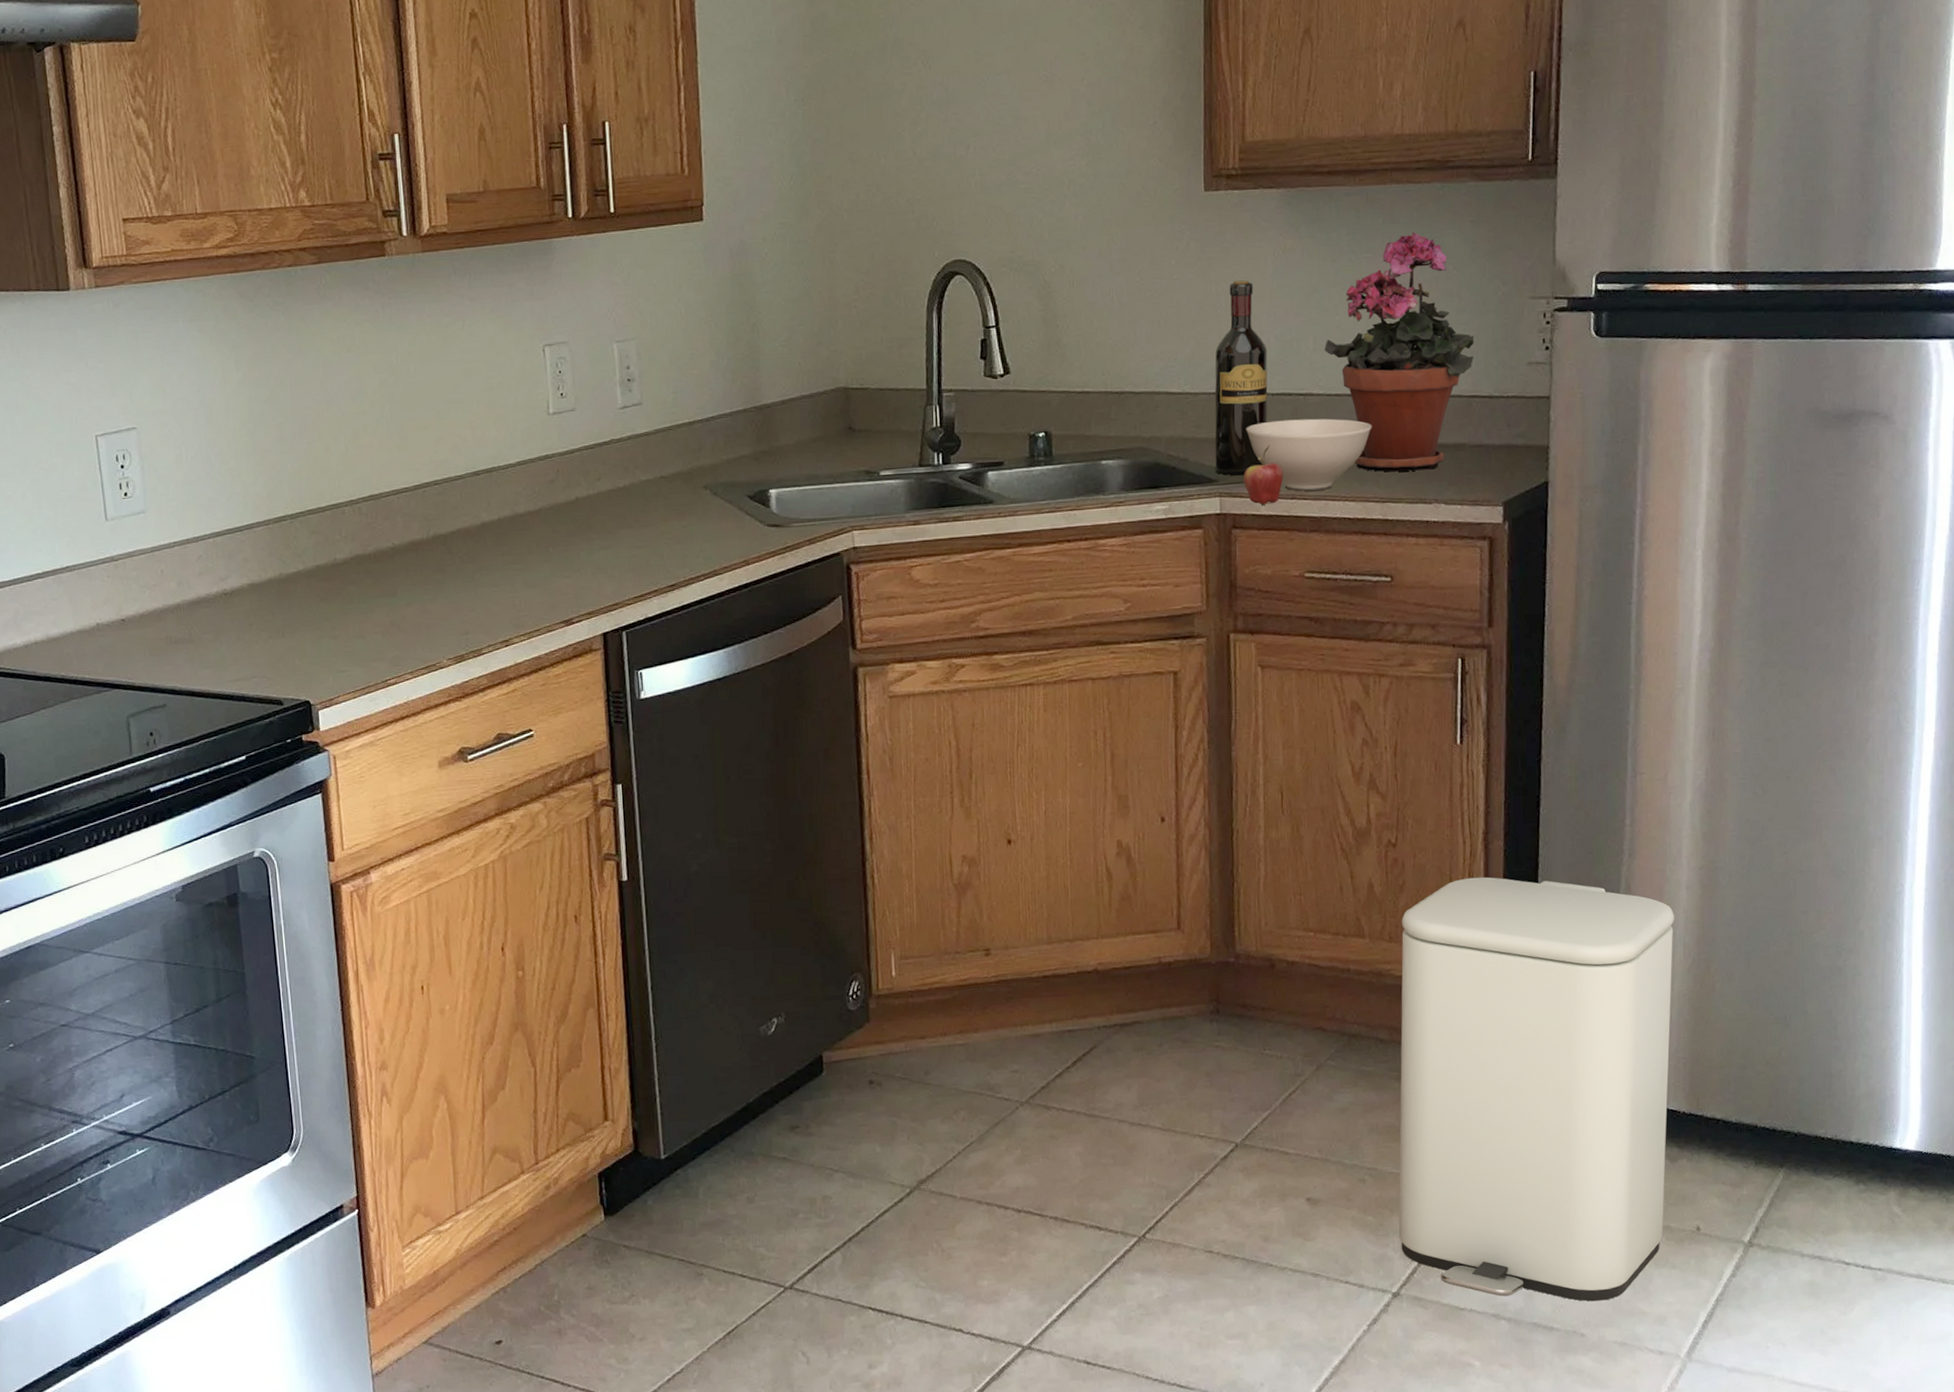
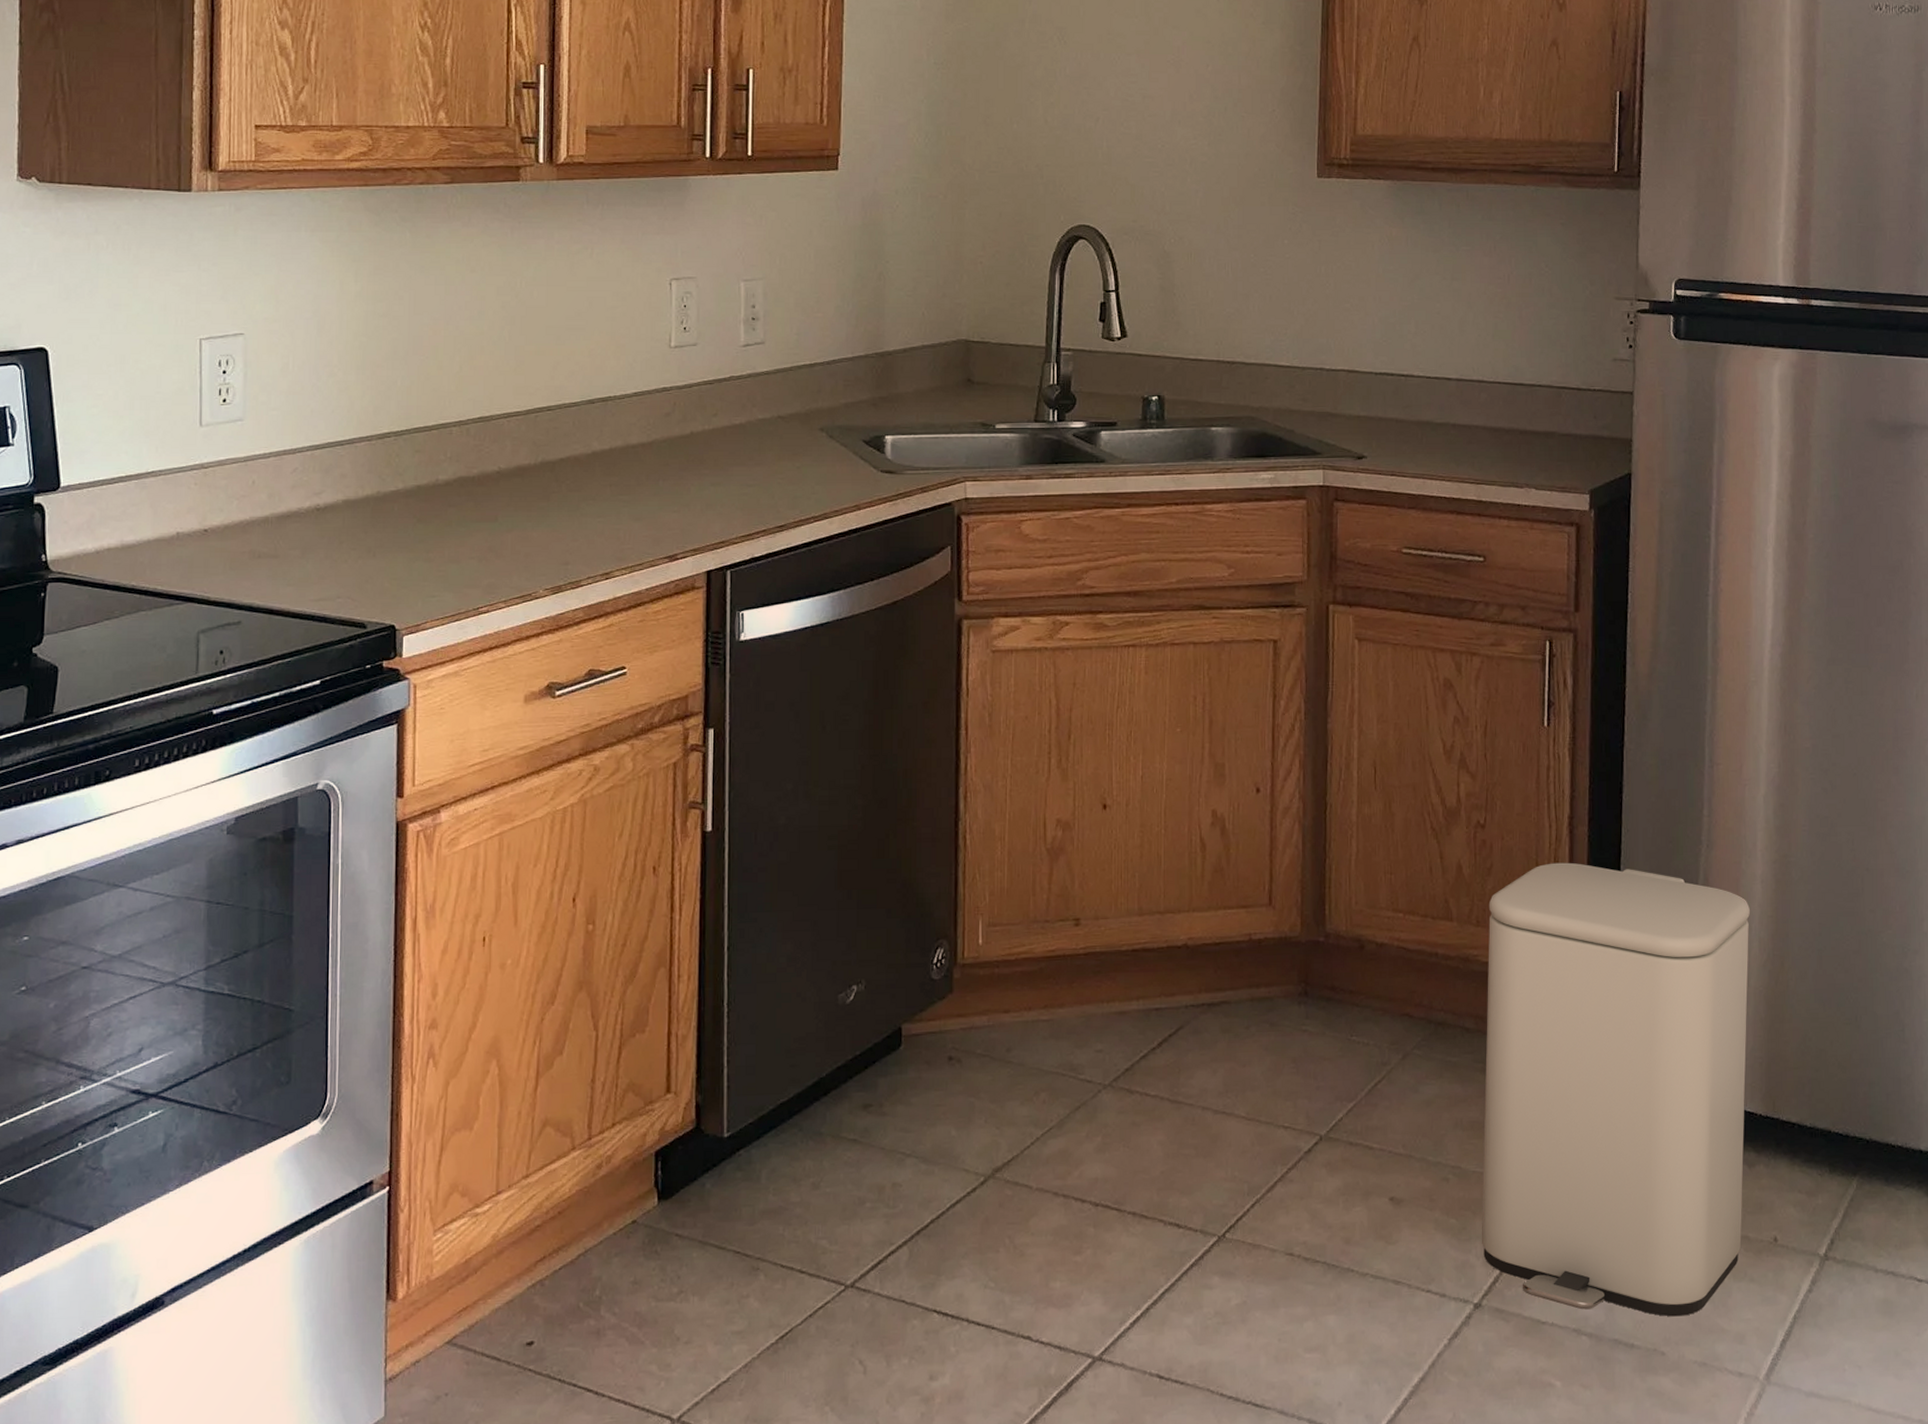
wine bottle: present [1214,280,1268,476] -> none [1320,263,1372,450]
fruit: present [1244,444,1284,505] -> none [1347,421,1384,479]
bowl: present [1246,418,1372,491] -> none [1350,399,1468,468]
potted plant: present [1324,231,1474,472] -> none [1425,229,1564,455]

